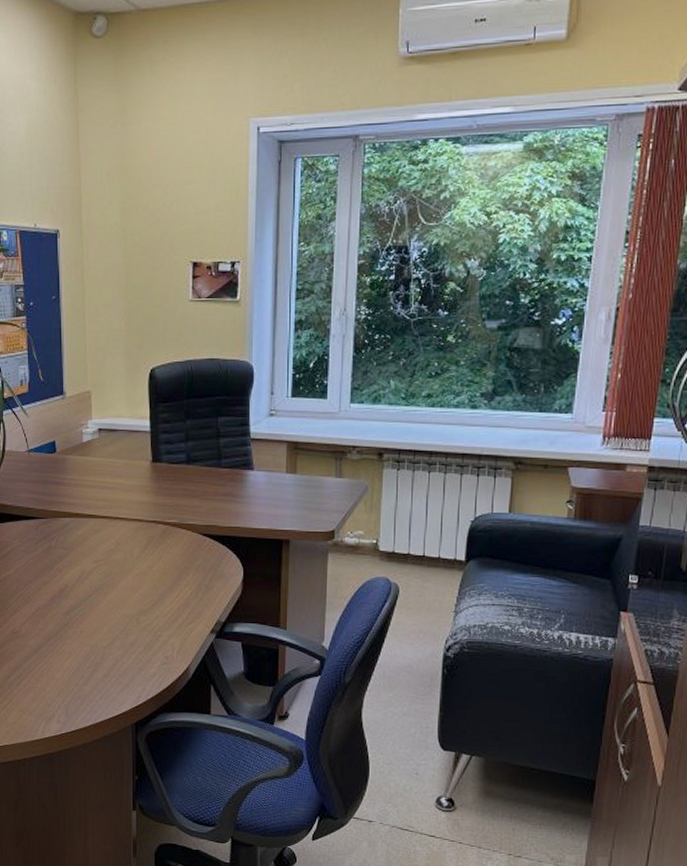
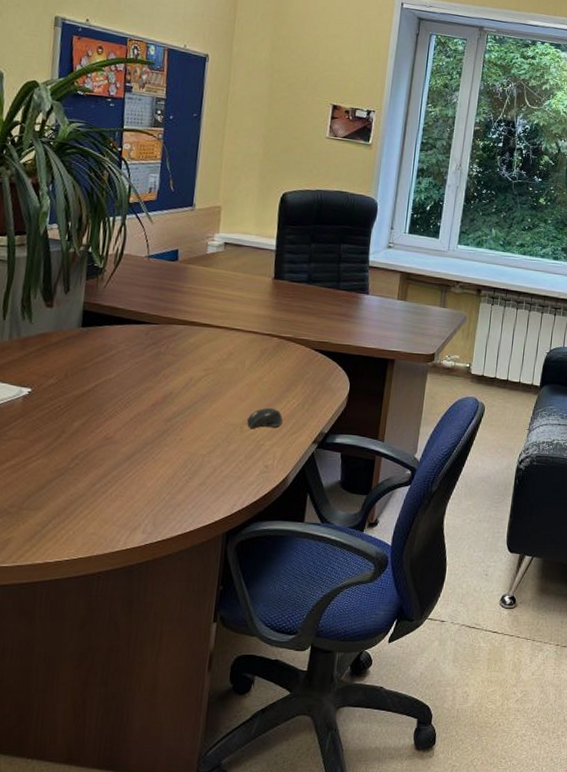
computer mouse: none [141,597,178,620] -> present [246,407,283,430]

